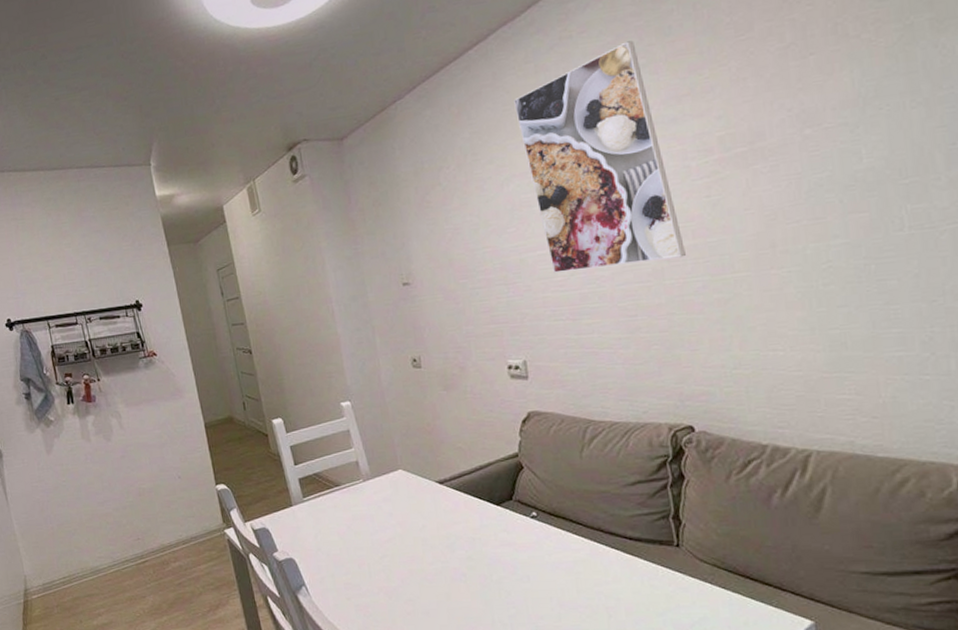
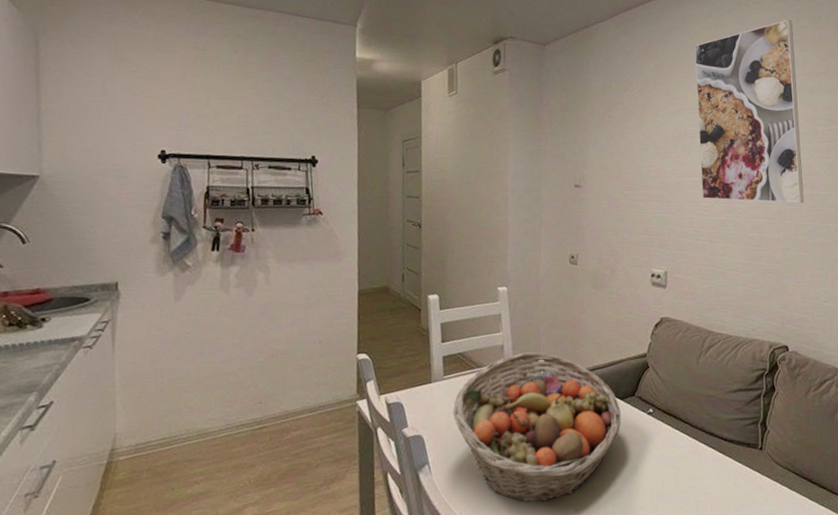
fruit basket: none [318,464,503,618] -> present [453,352,622,502]

